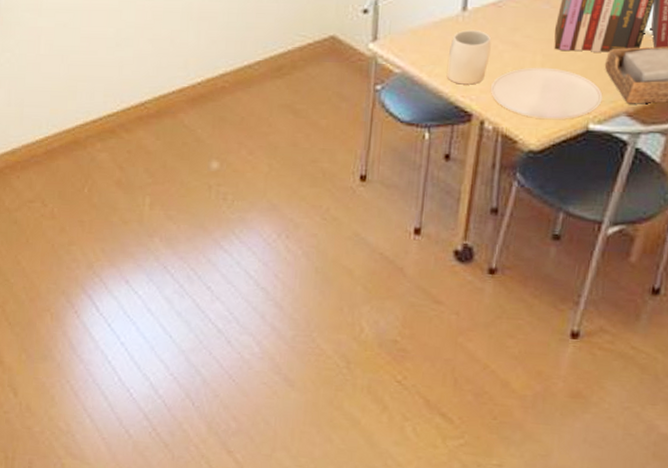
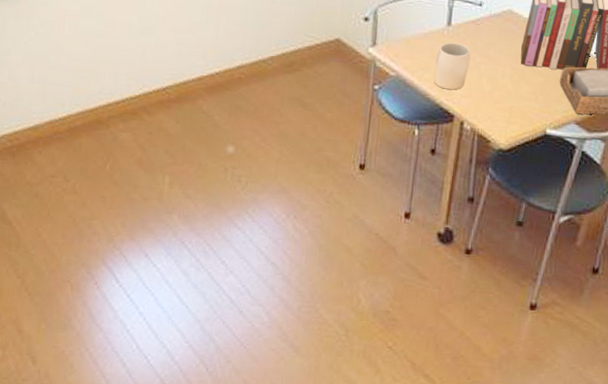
plate: present [491,67,603,120] -> none [469,78,558,125]

